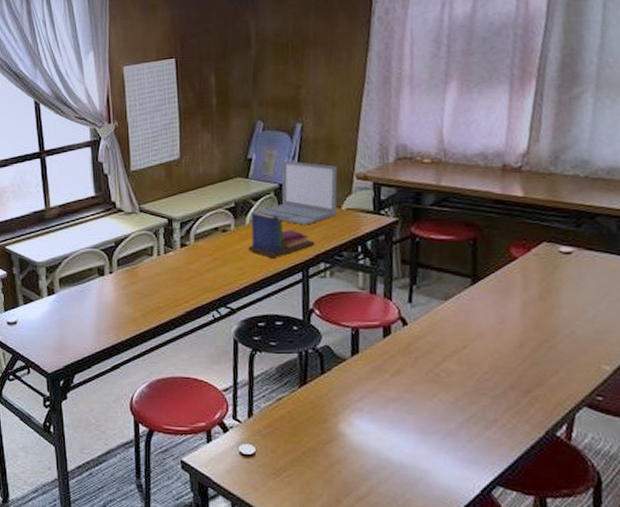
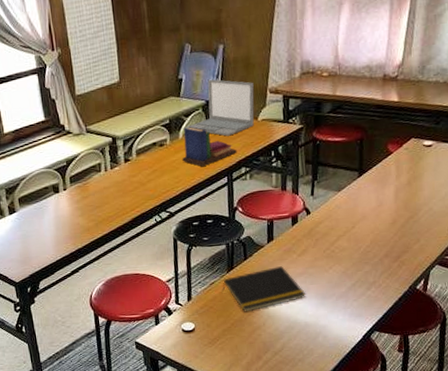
notepad: none [292,387,402,440] -> present [222,266,306,312]

